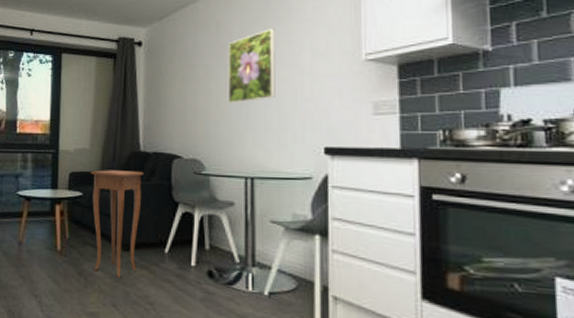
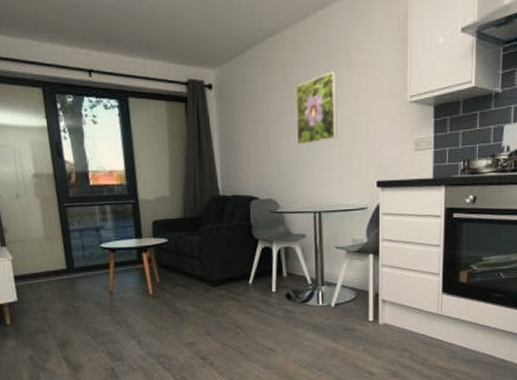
side table: present [90,170,144,278] -> none [173,214,226,310]

